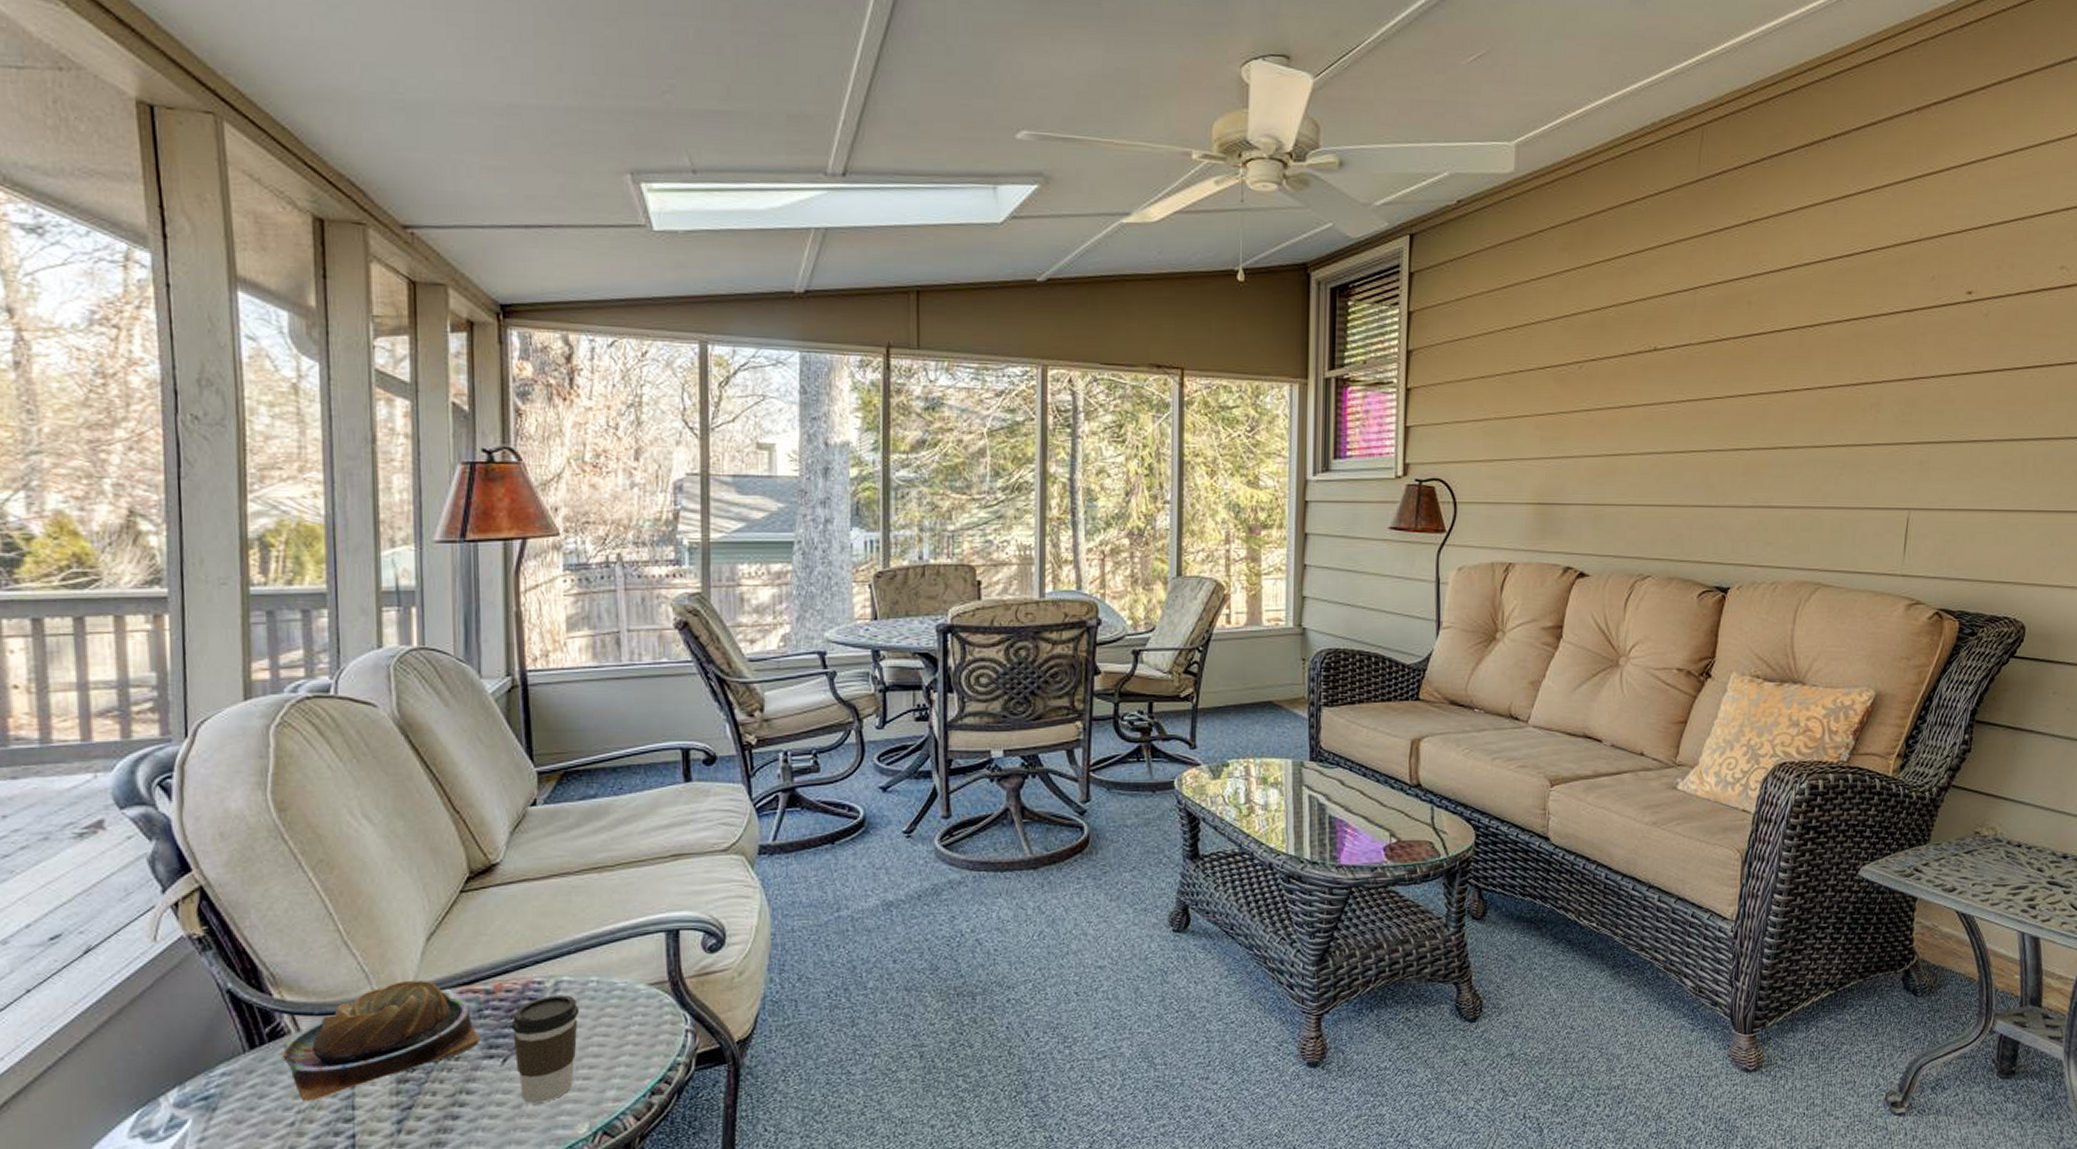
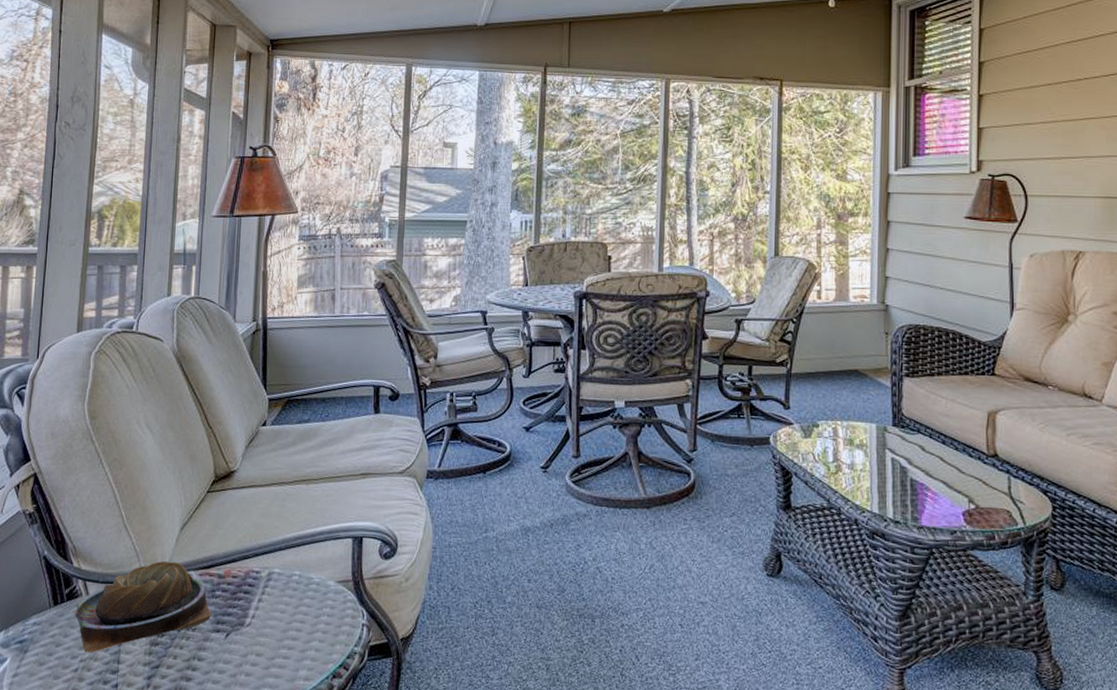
coffee cup: present [511,995,580,1104] -> none [234,584,285,675]

